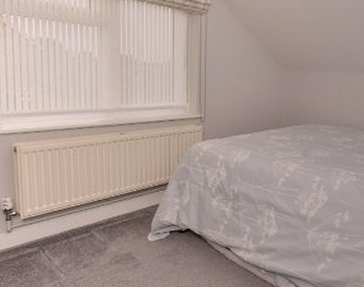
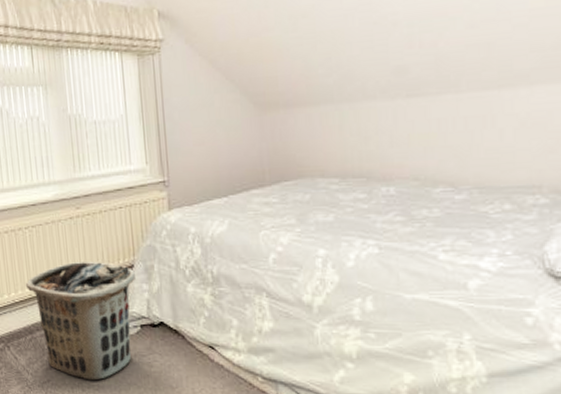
clothes hamper: none [65,178,169,277] -> present [25,261,135,381]

